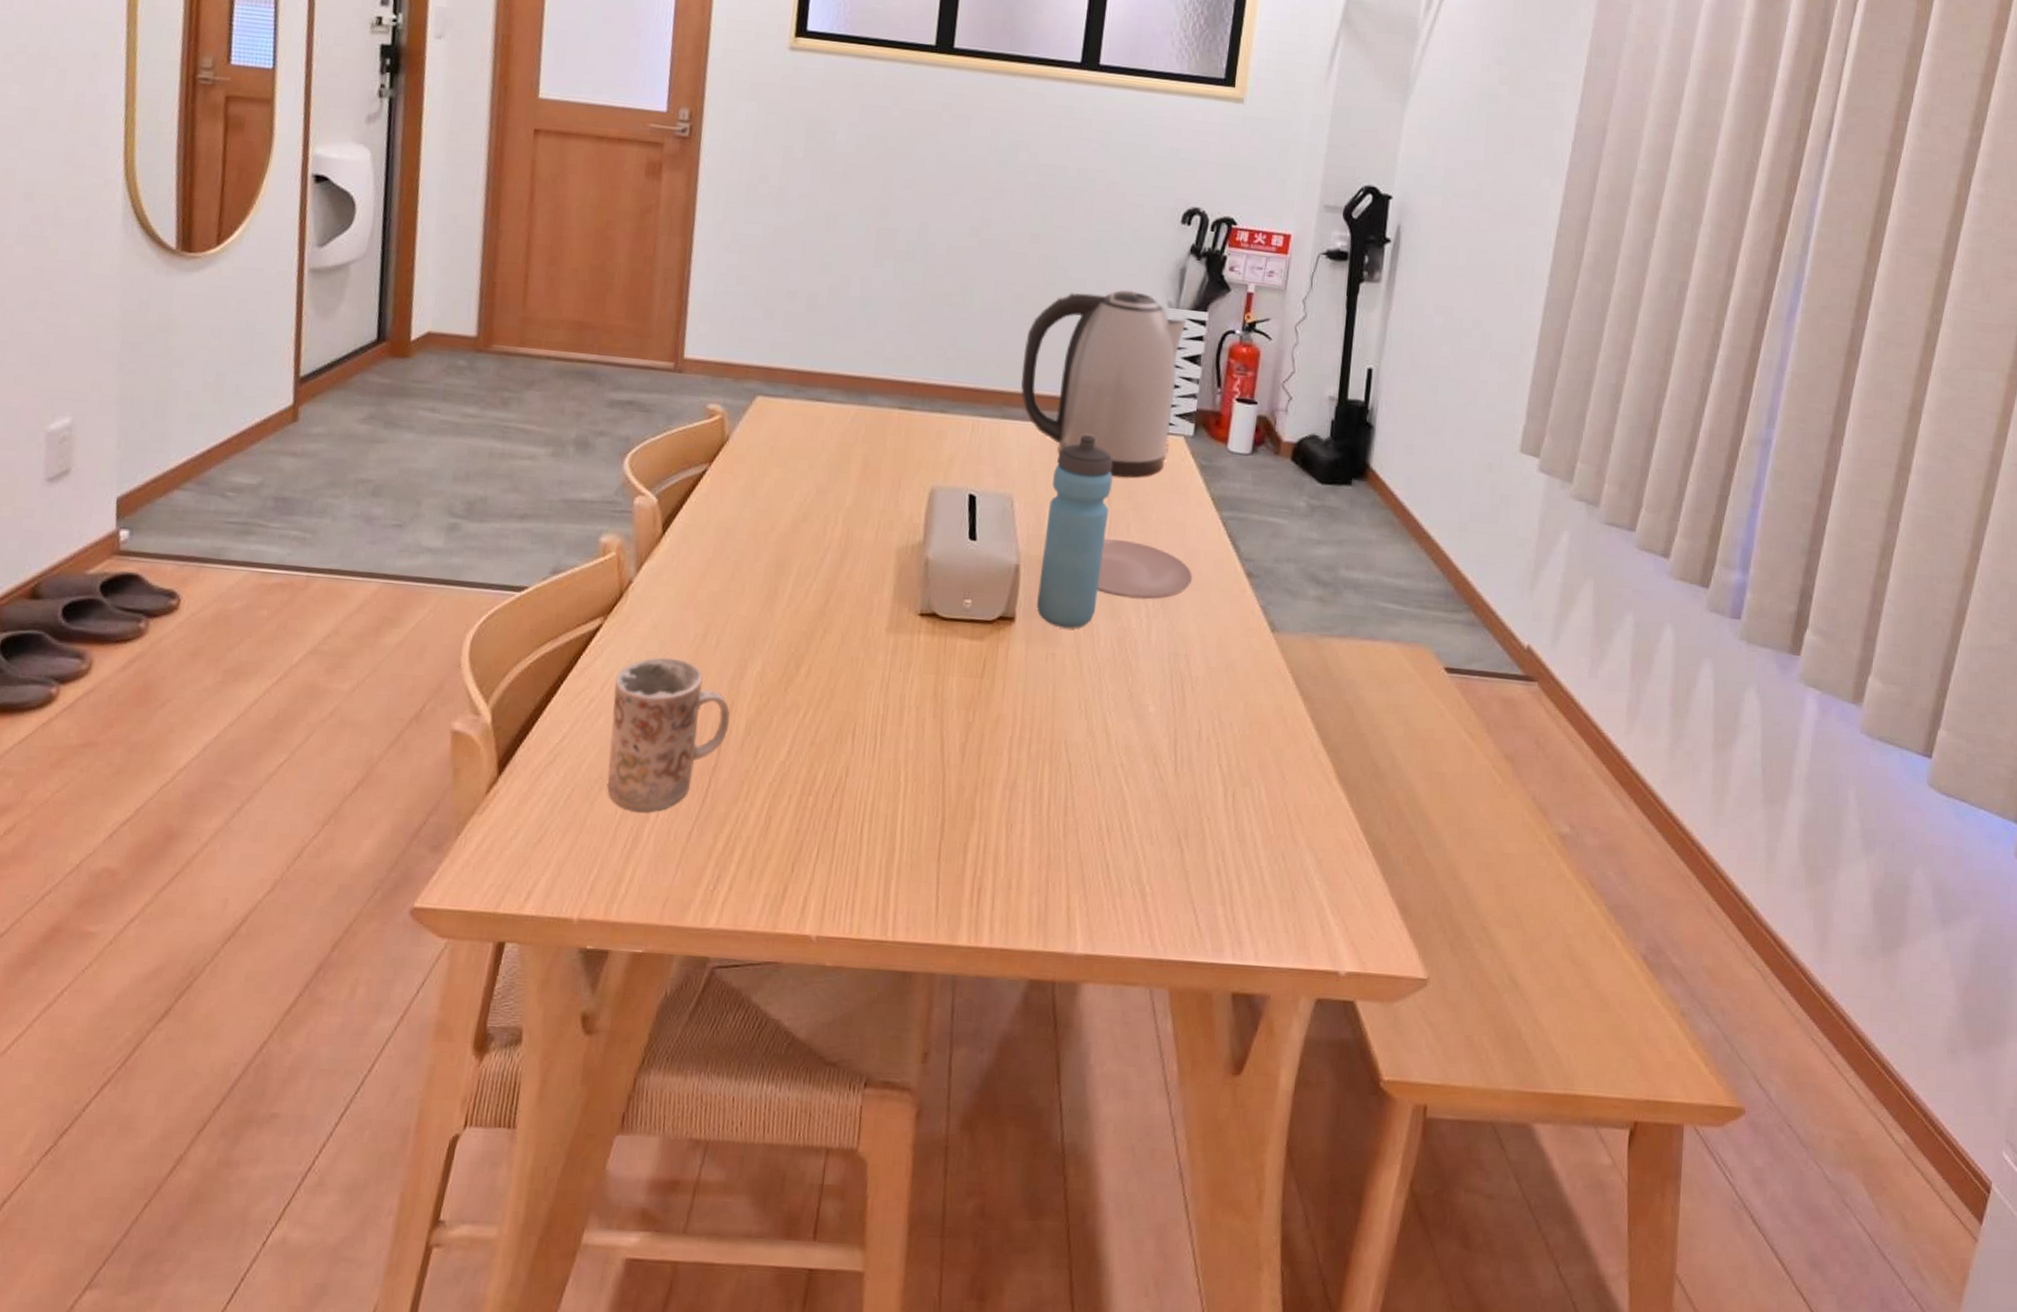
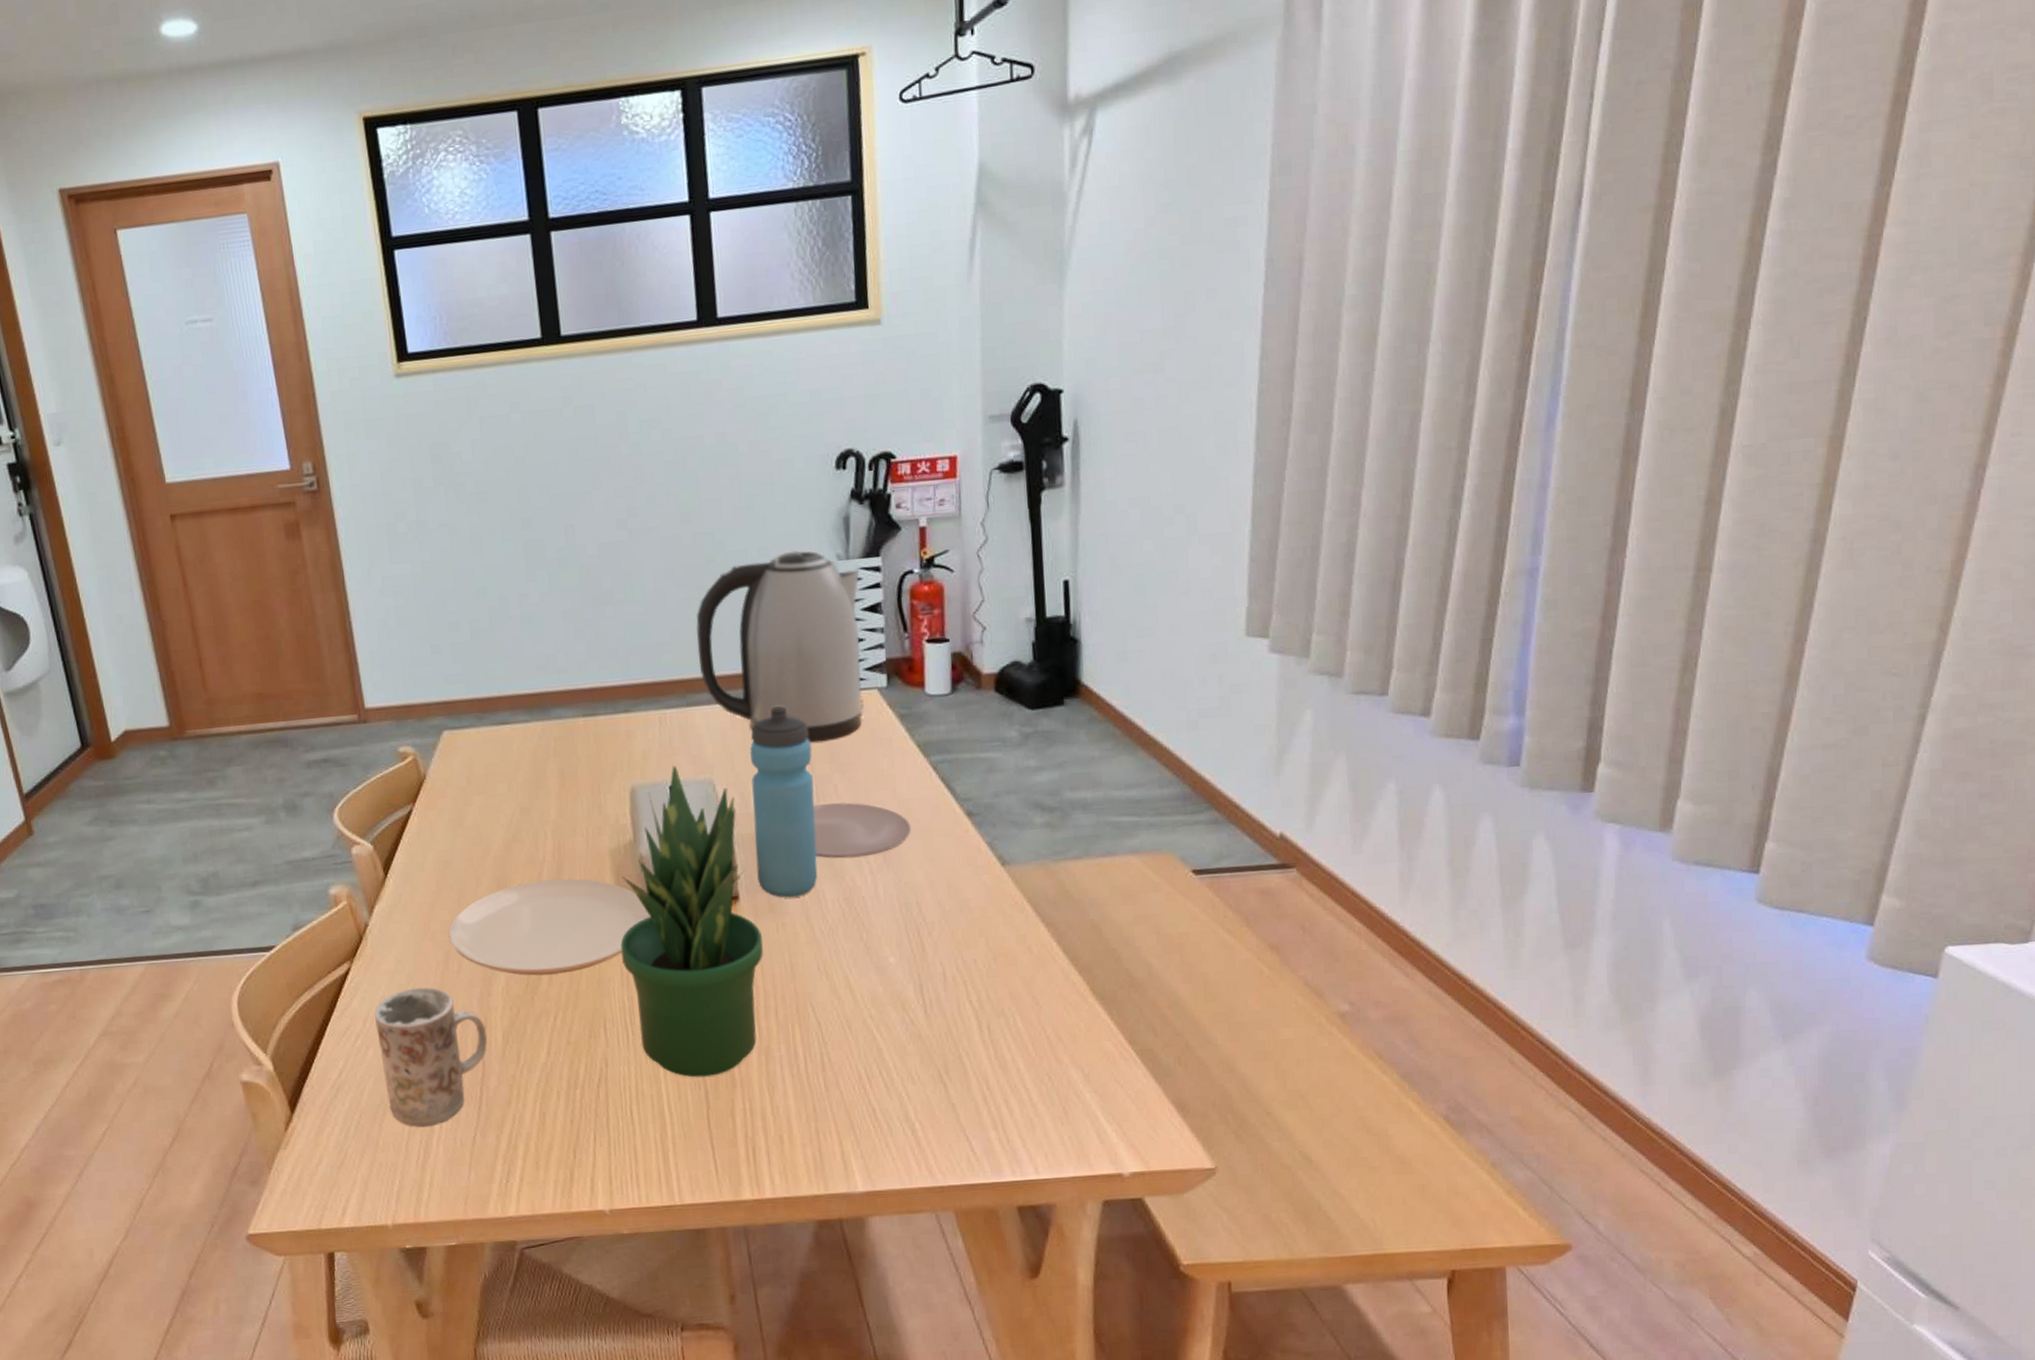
plate: none [713,566,924,668] -> present [448,878,650,976]
planter: none [886,474,1031,803] -> present [621,766,763,1077]

